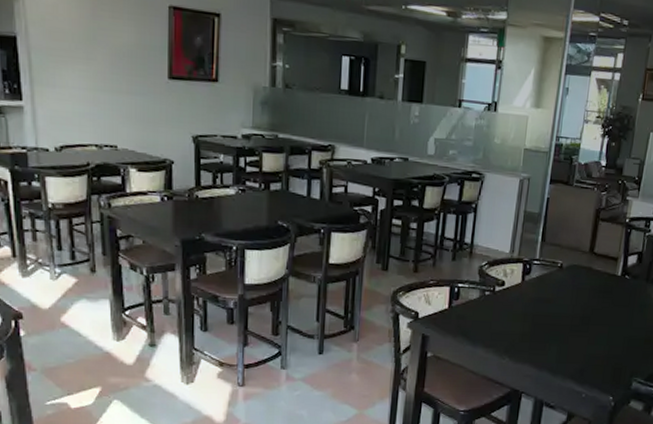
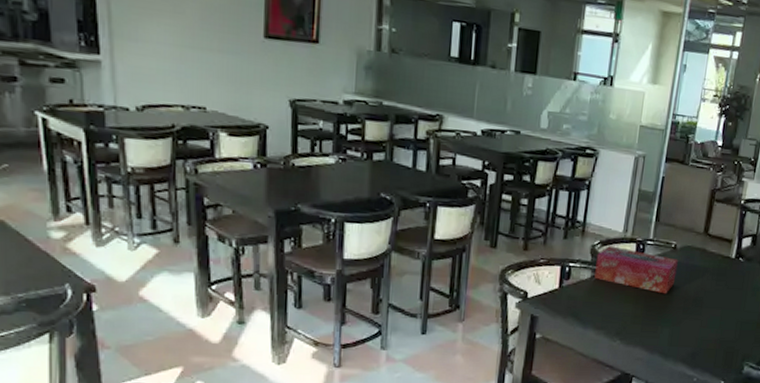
tissue box: none [483,266,564,313] -> present [594,246,678,294]

